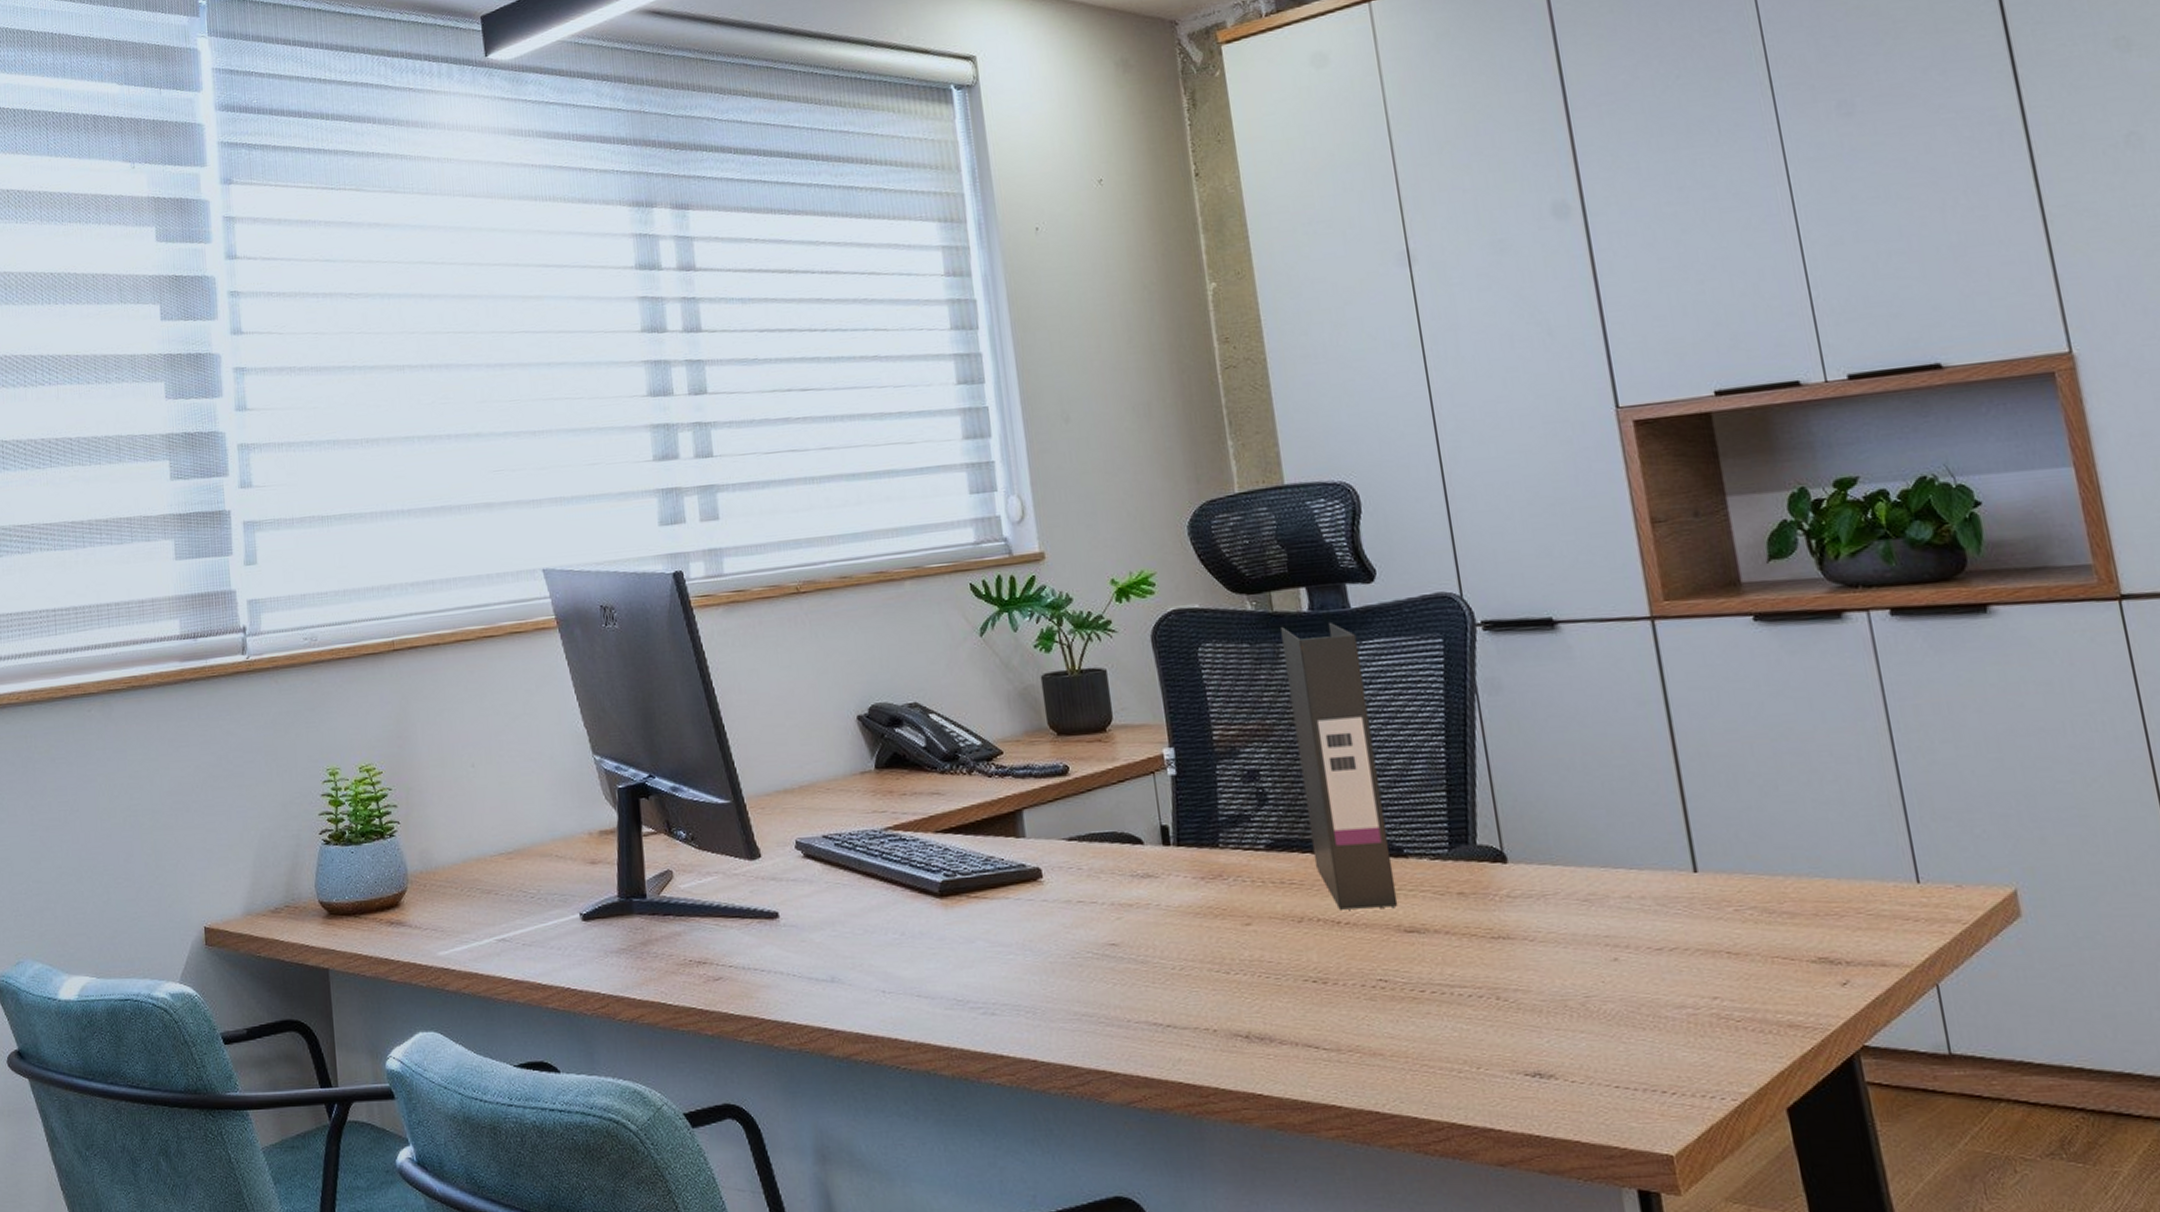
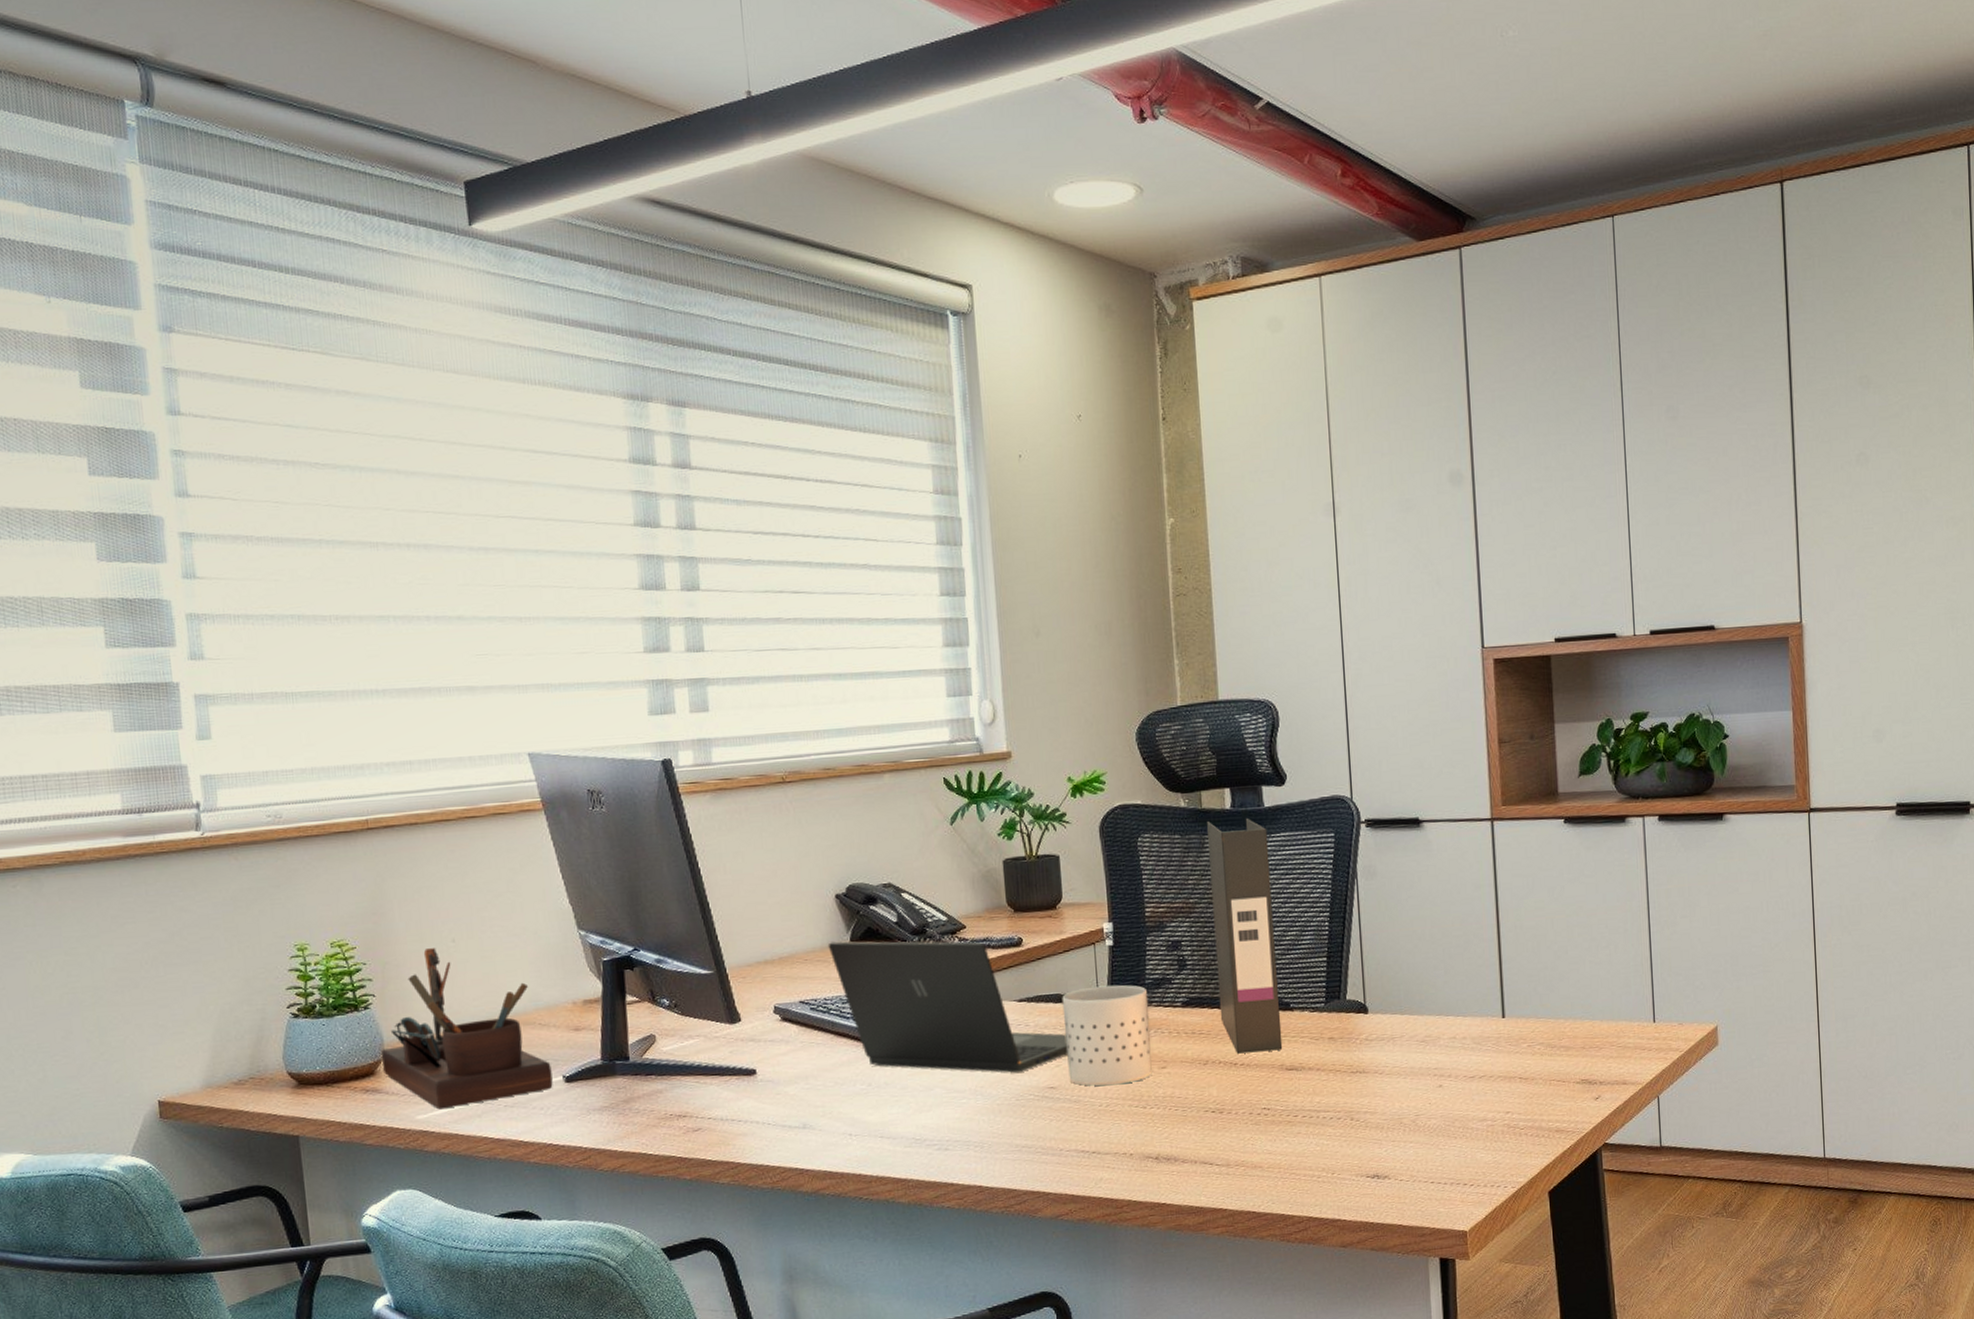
desk organizer: none [405,773,570,946] -> present [381,948,553,1110]
laptop: none [851,768,1131,925] -> present [828,941,1068,1073]
mug: none [1118,822,1234,945] -> present [1062,984,1152,1086]

